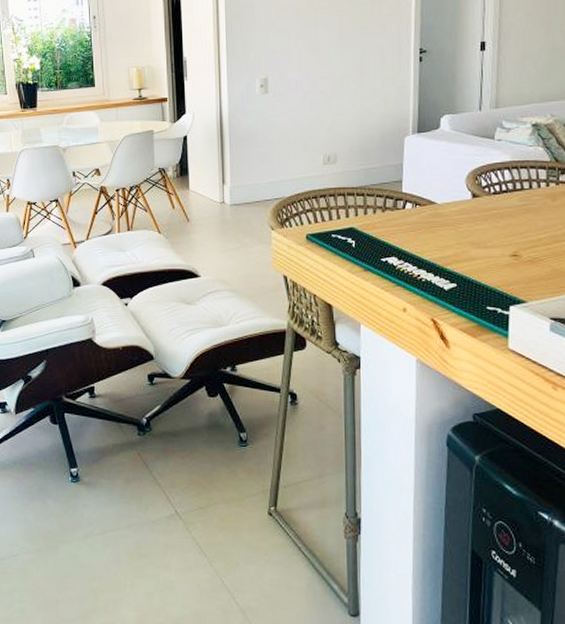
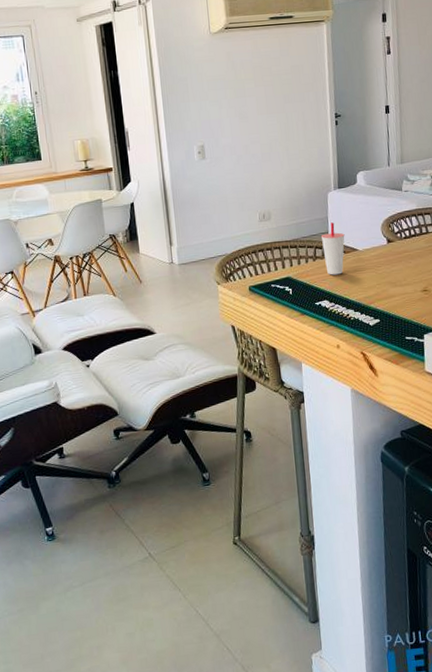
cup: none [393,170,422,230] -> present [320,222,345,275]

